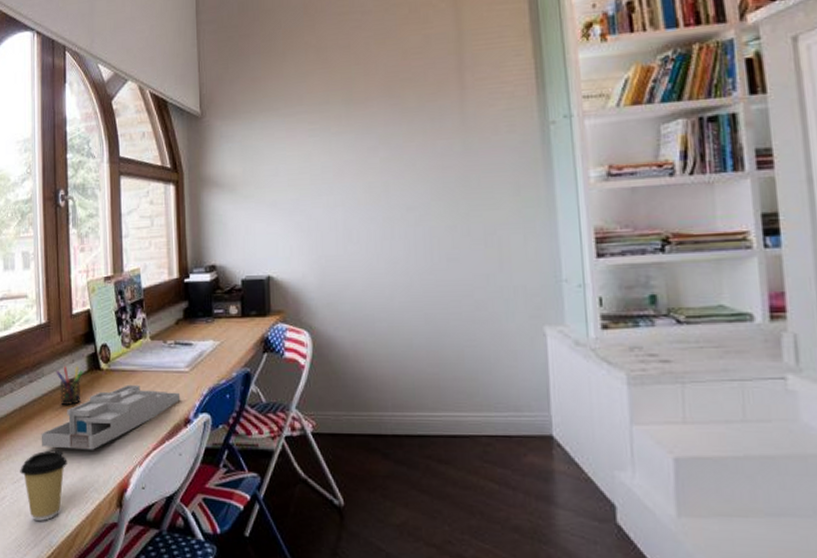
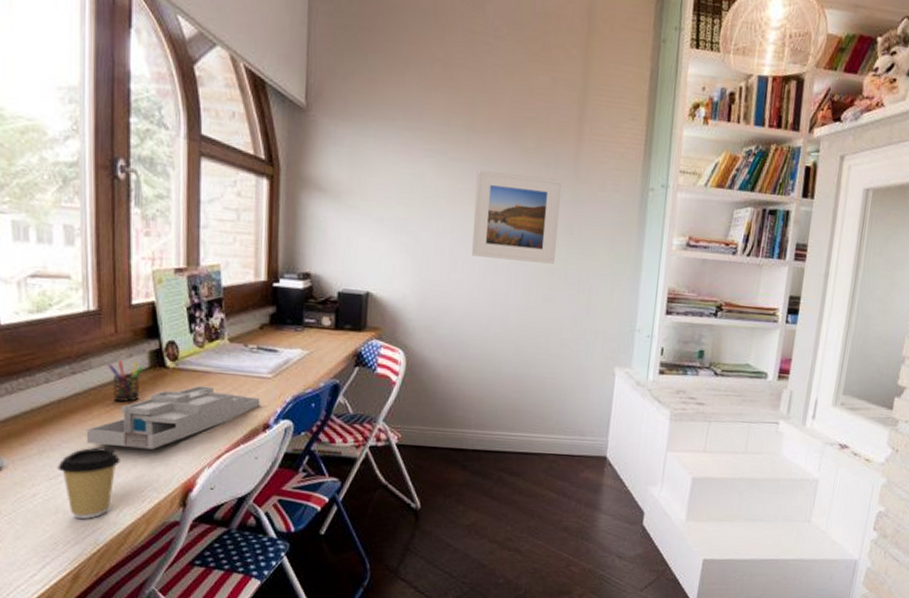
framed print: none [361,132,455,225] -> present [472,170,561,264]

